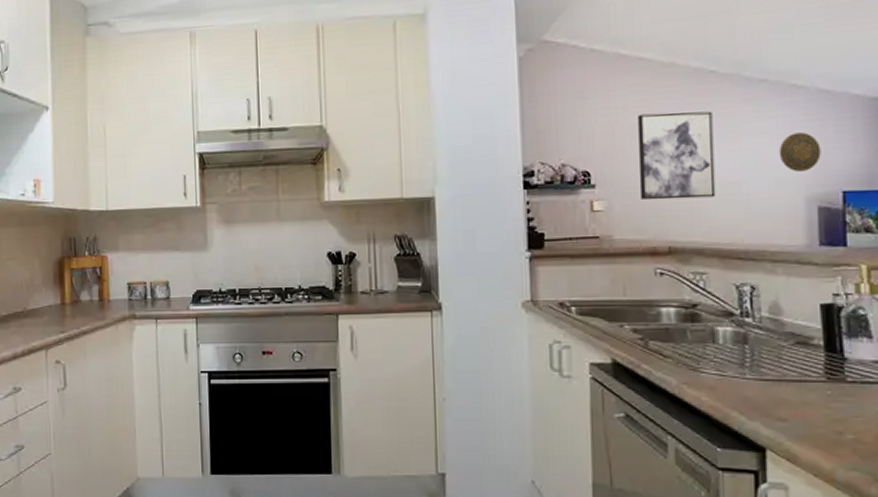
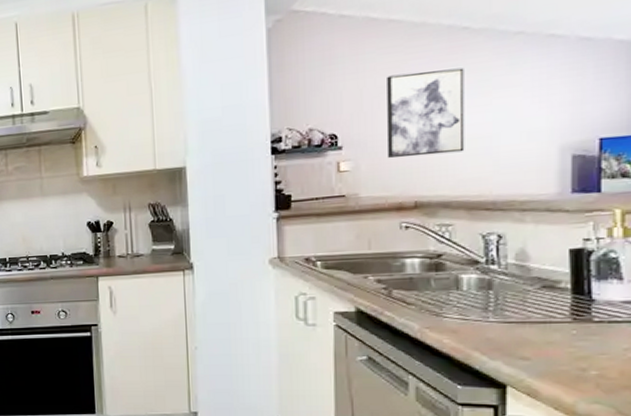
decorative plate: present [779,132,821,173] -> none [533,82,578,123]

